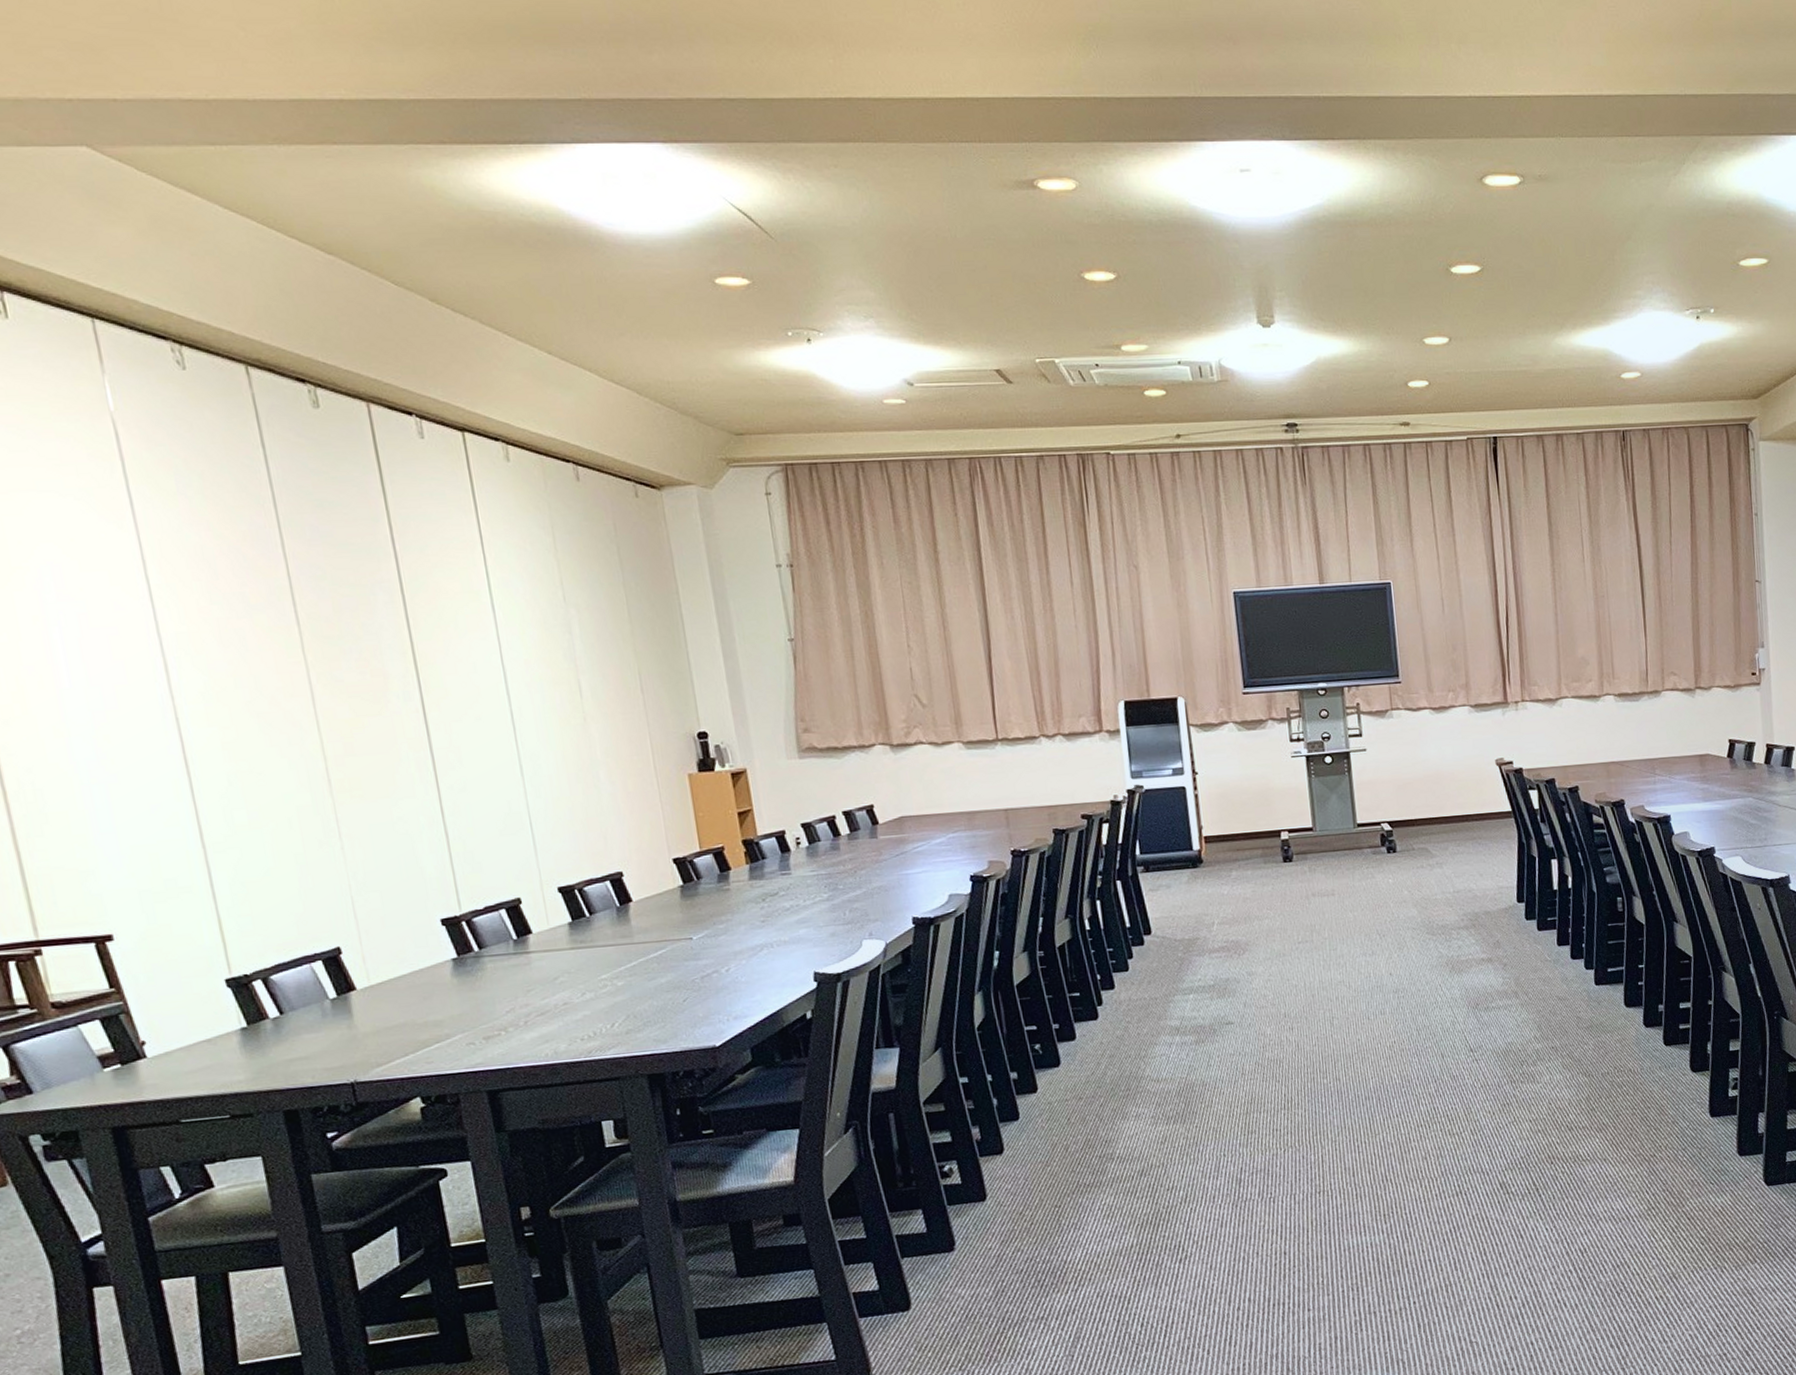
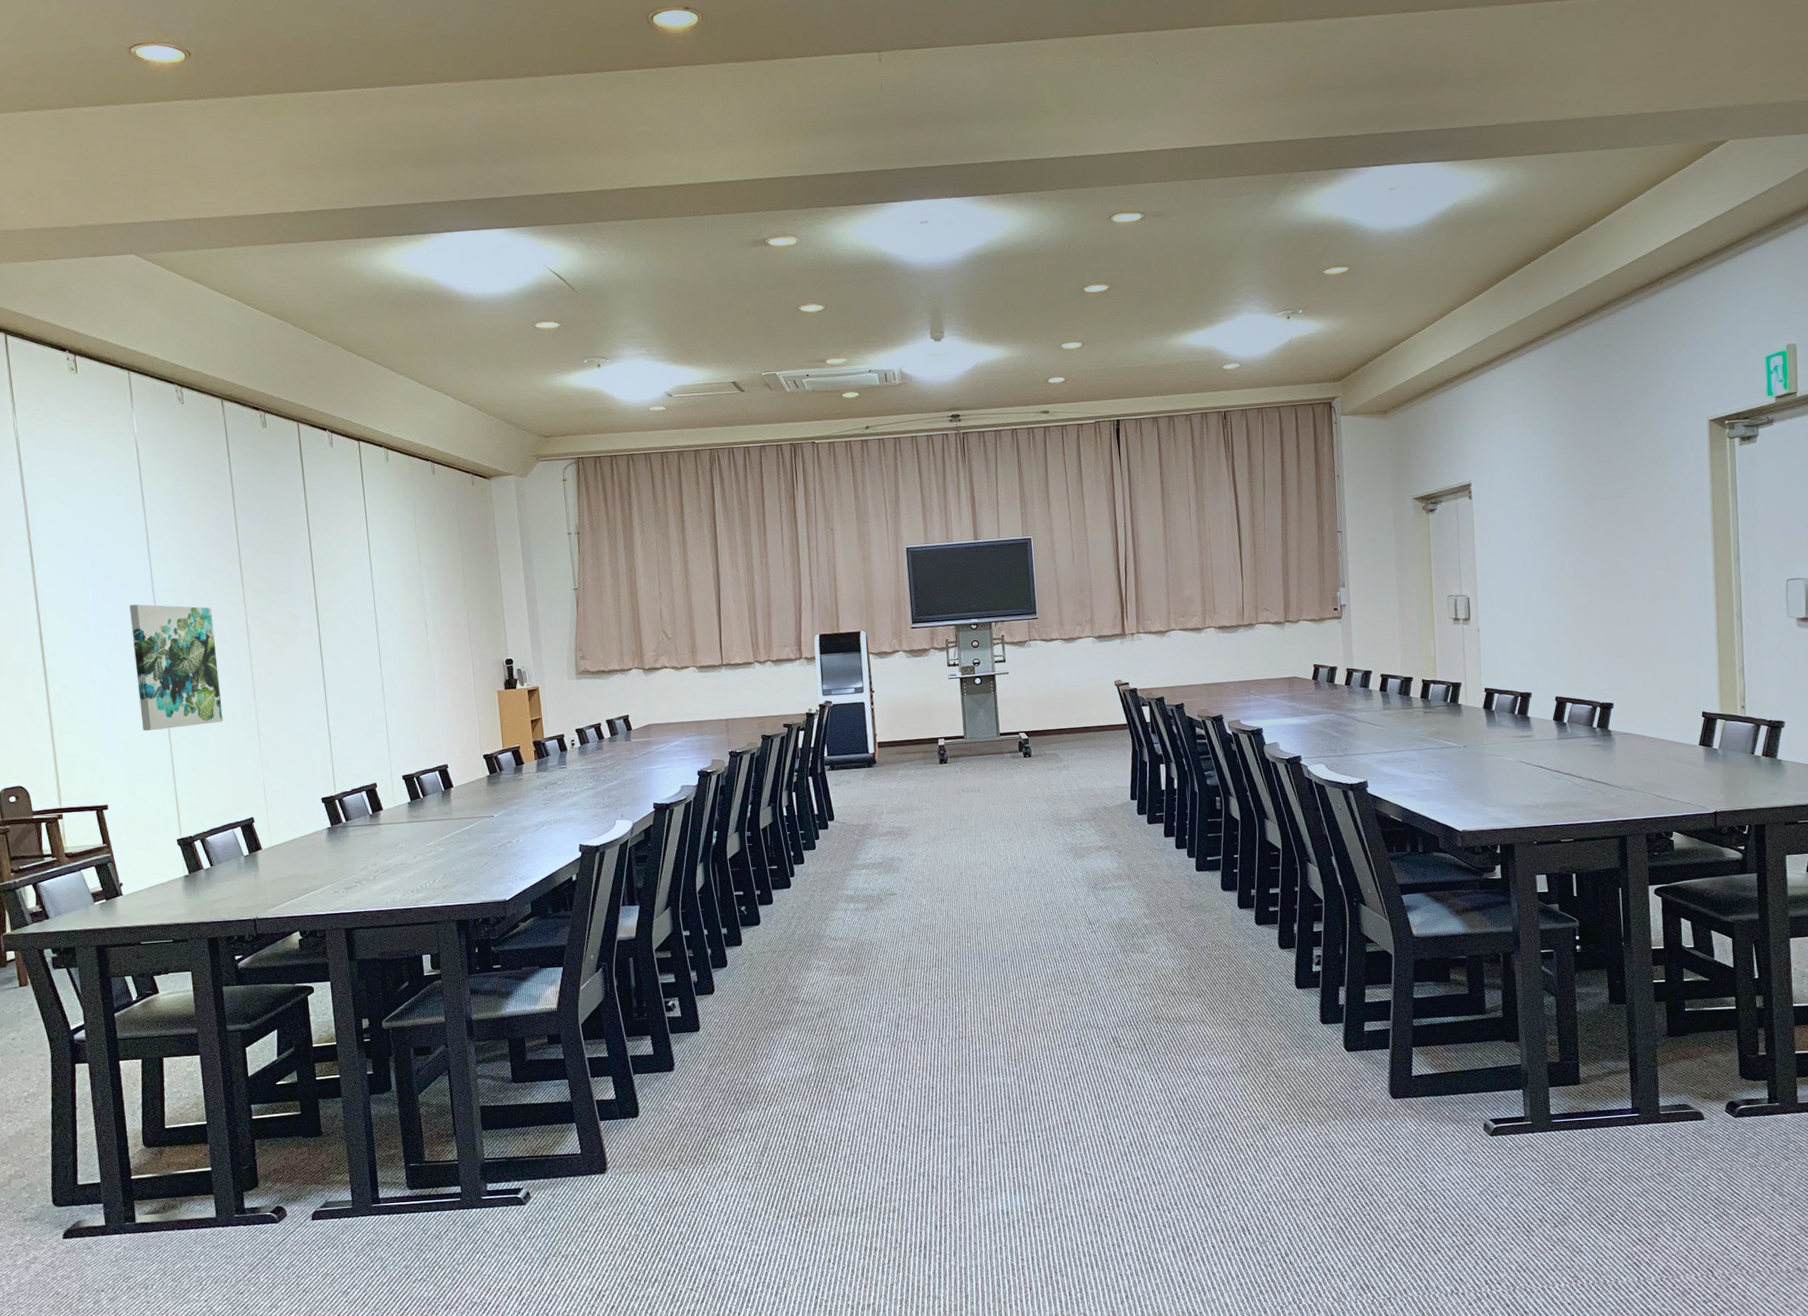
wall art: none [123,654,284,832] -> present [129,604,223,731]

